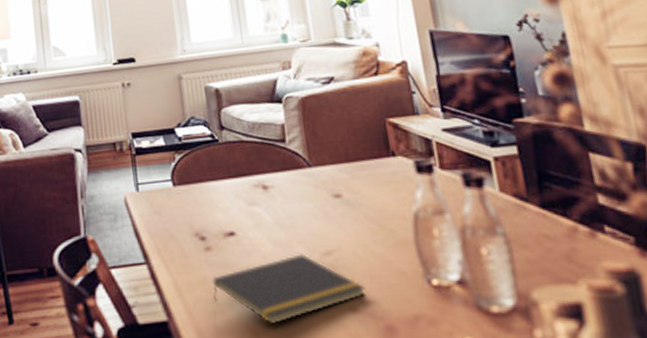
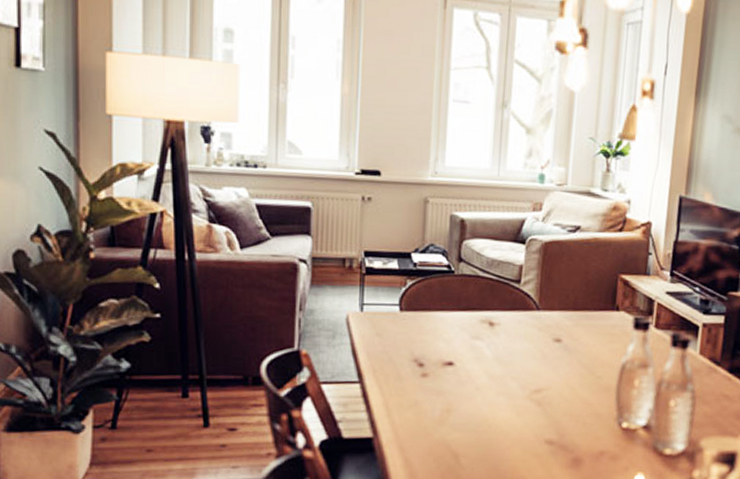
notepad: present [212,254,366,325] -> none [420,389,564,449]

